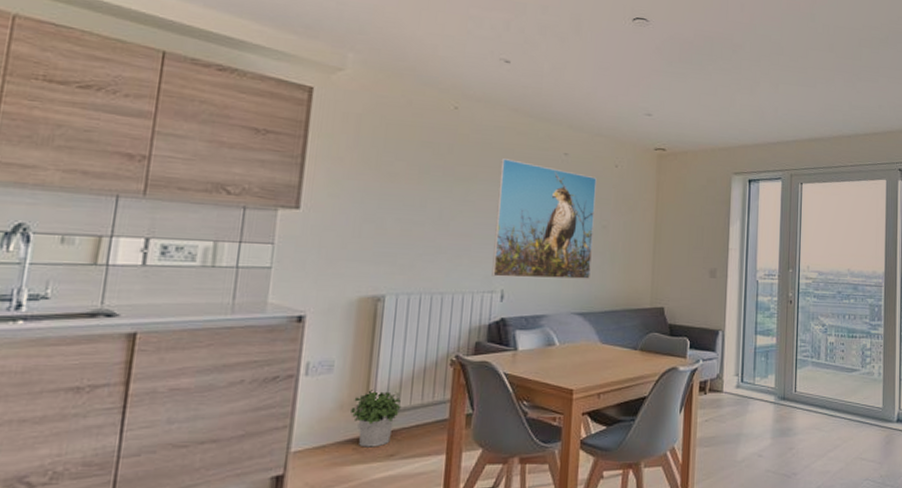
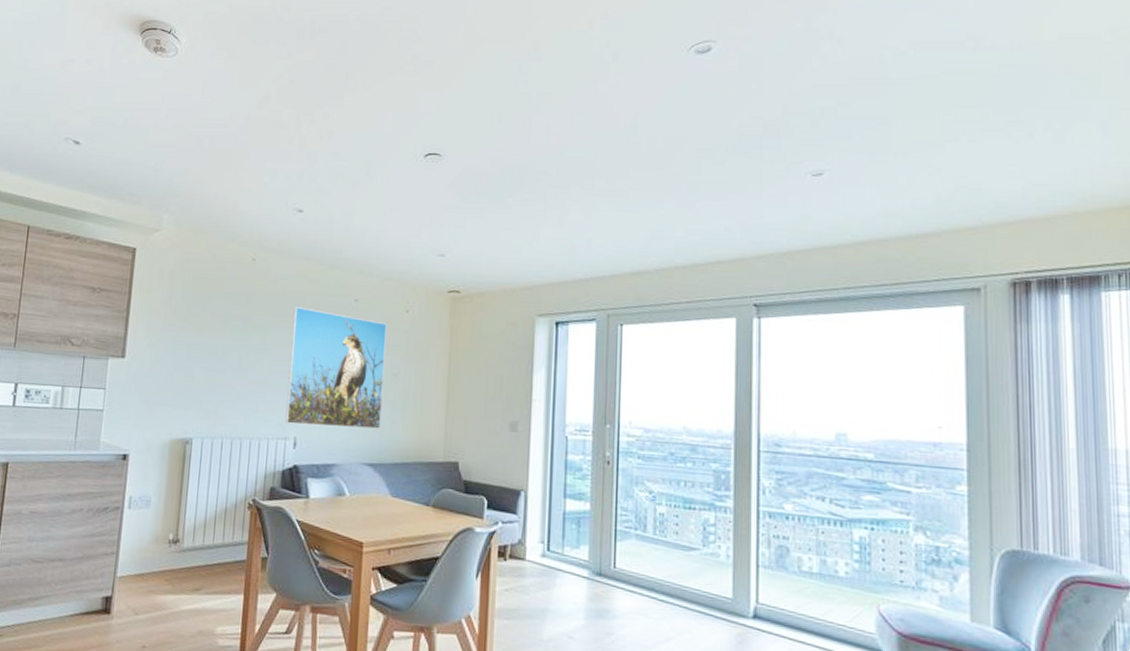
potted plant: present [351,388,402,448] -> none [164,525,206,581]

